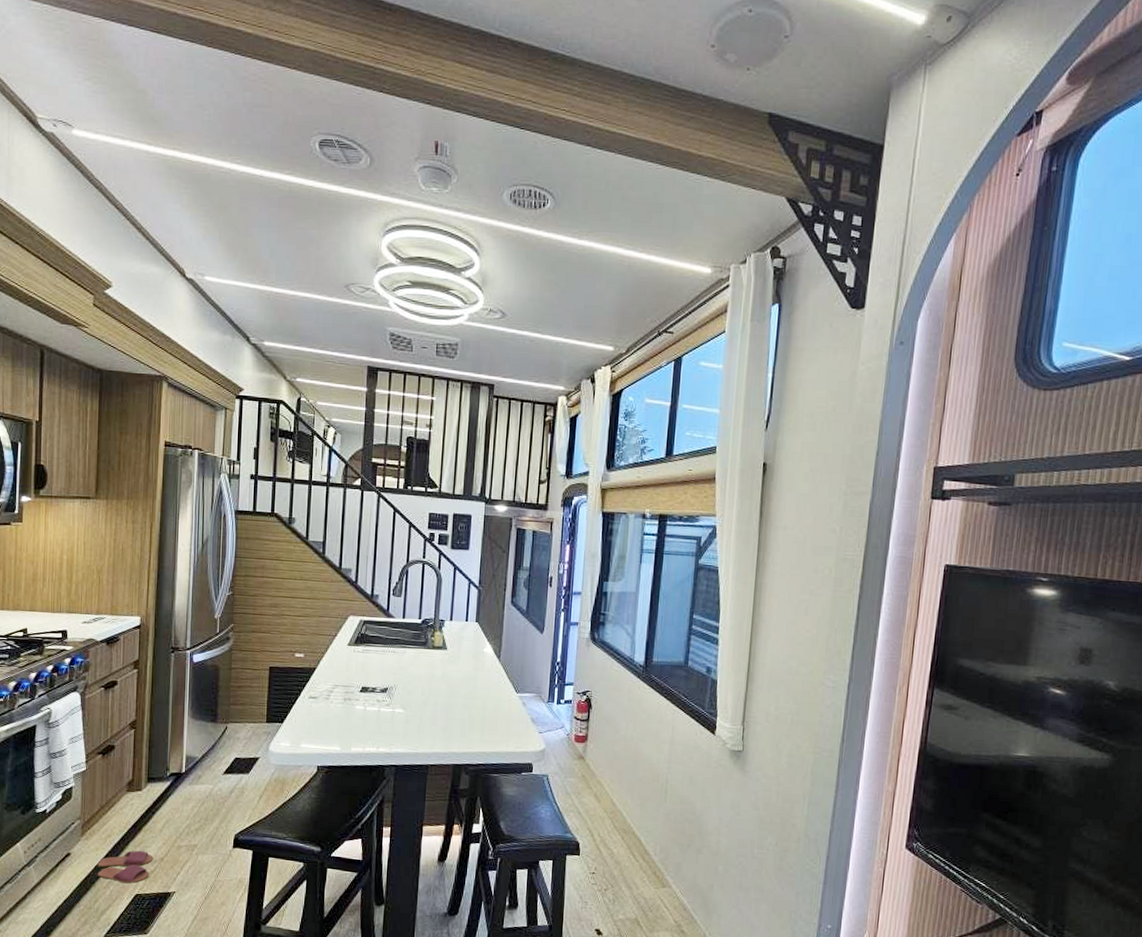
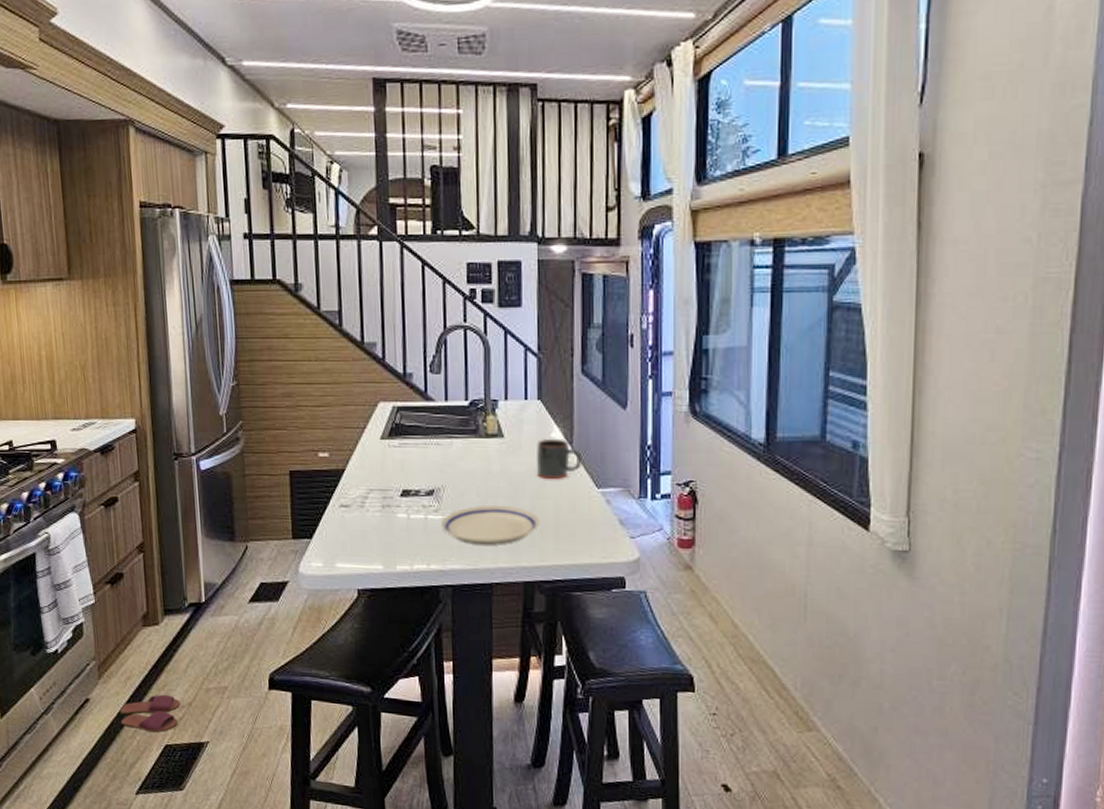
plate: none [391,702,470,735] -> present [441,505,540,546]
mug: none [470,652,507,684] -> present [535,438,583,479]

